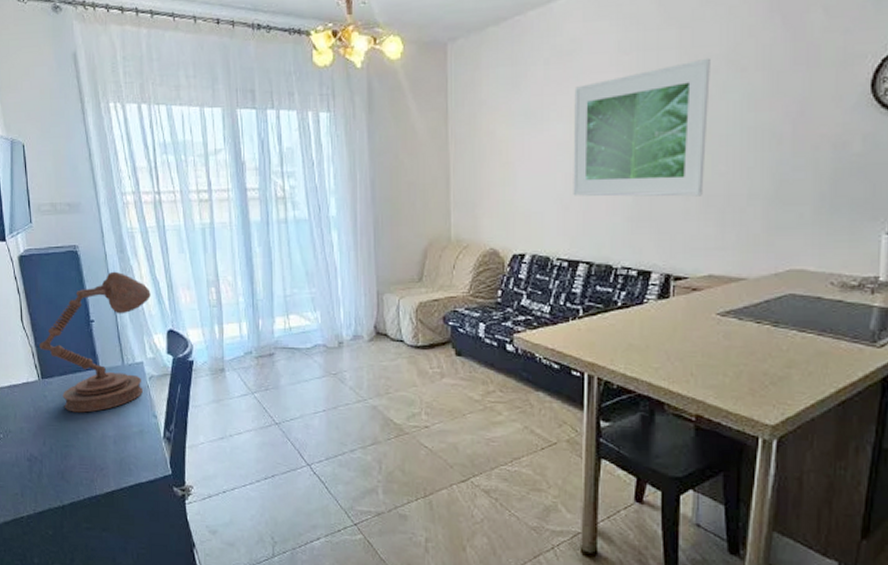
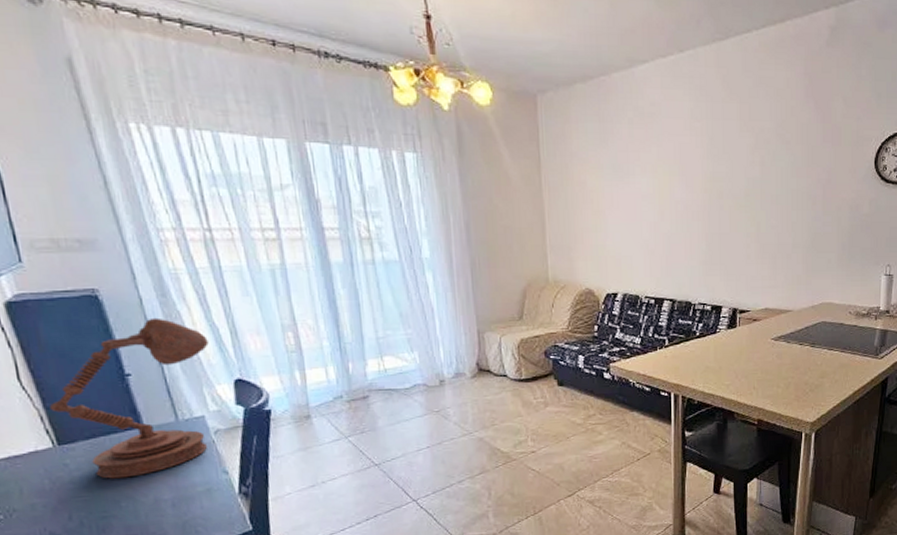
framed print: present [573,58,710,197] -> none [655,130,764,245]

